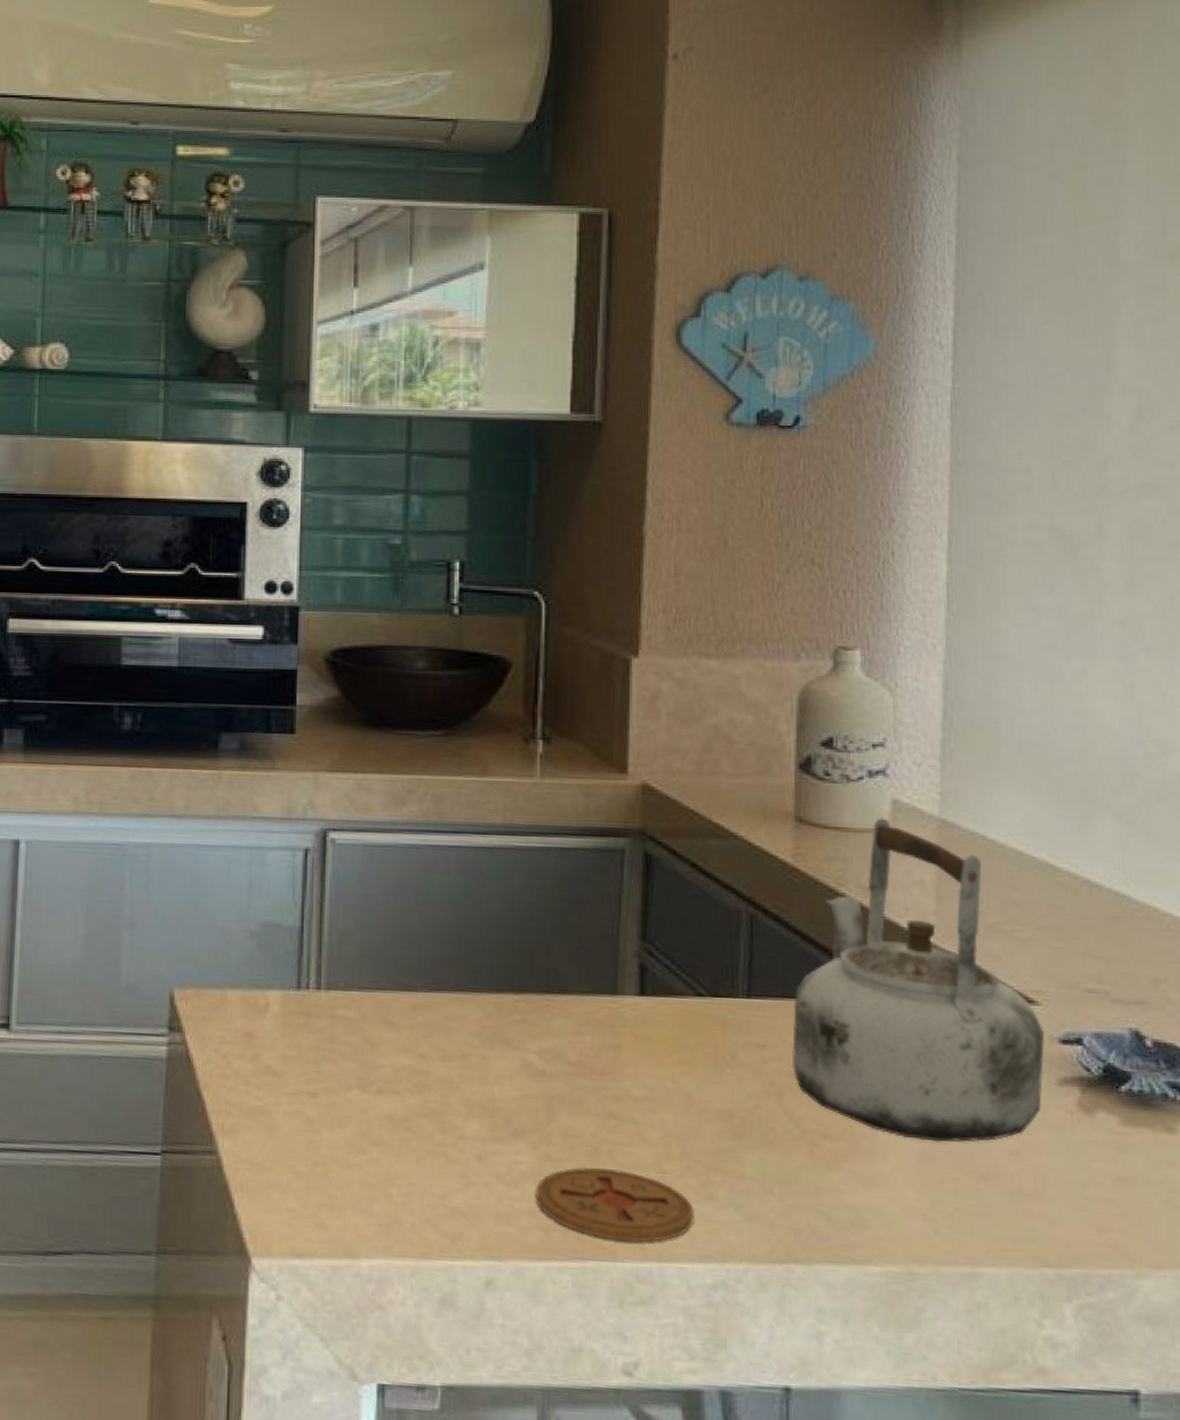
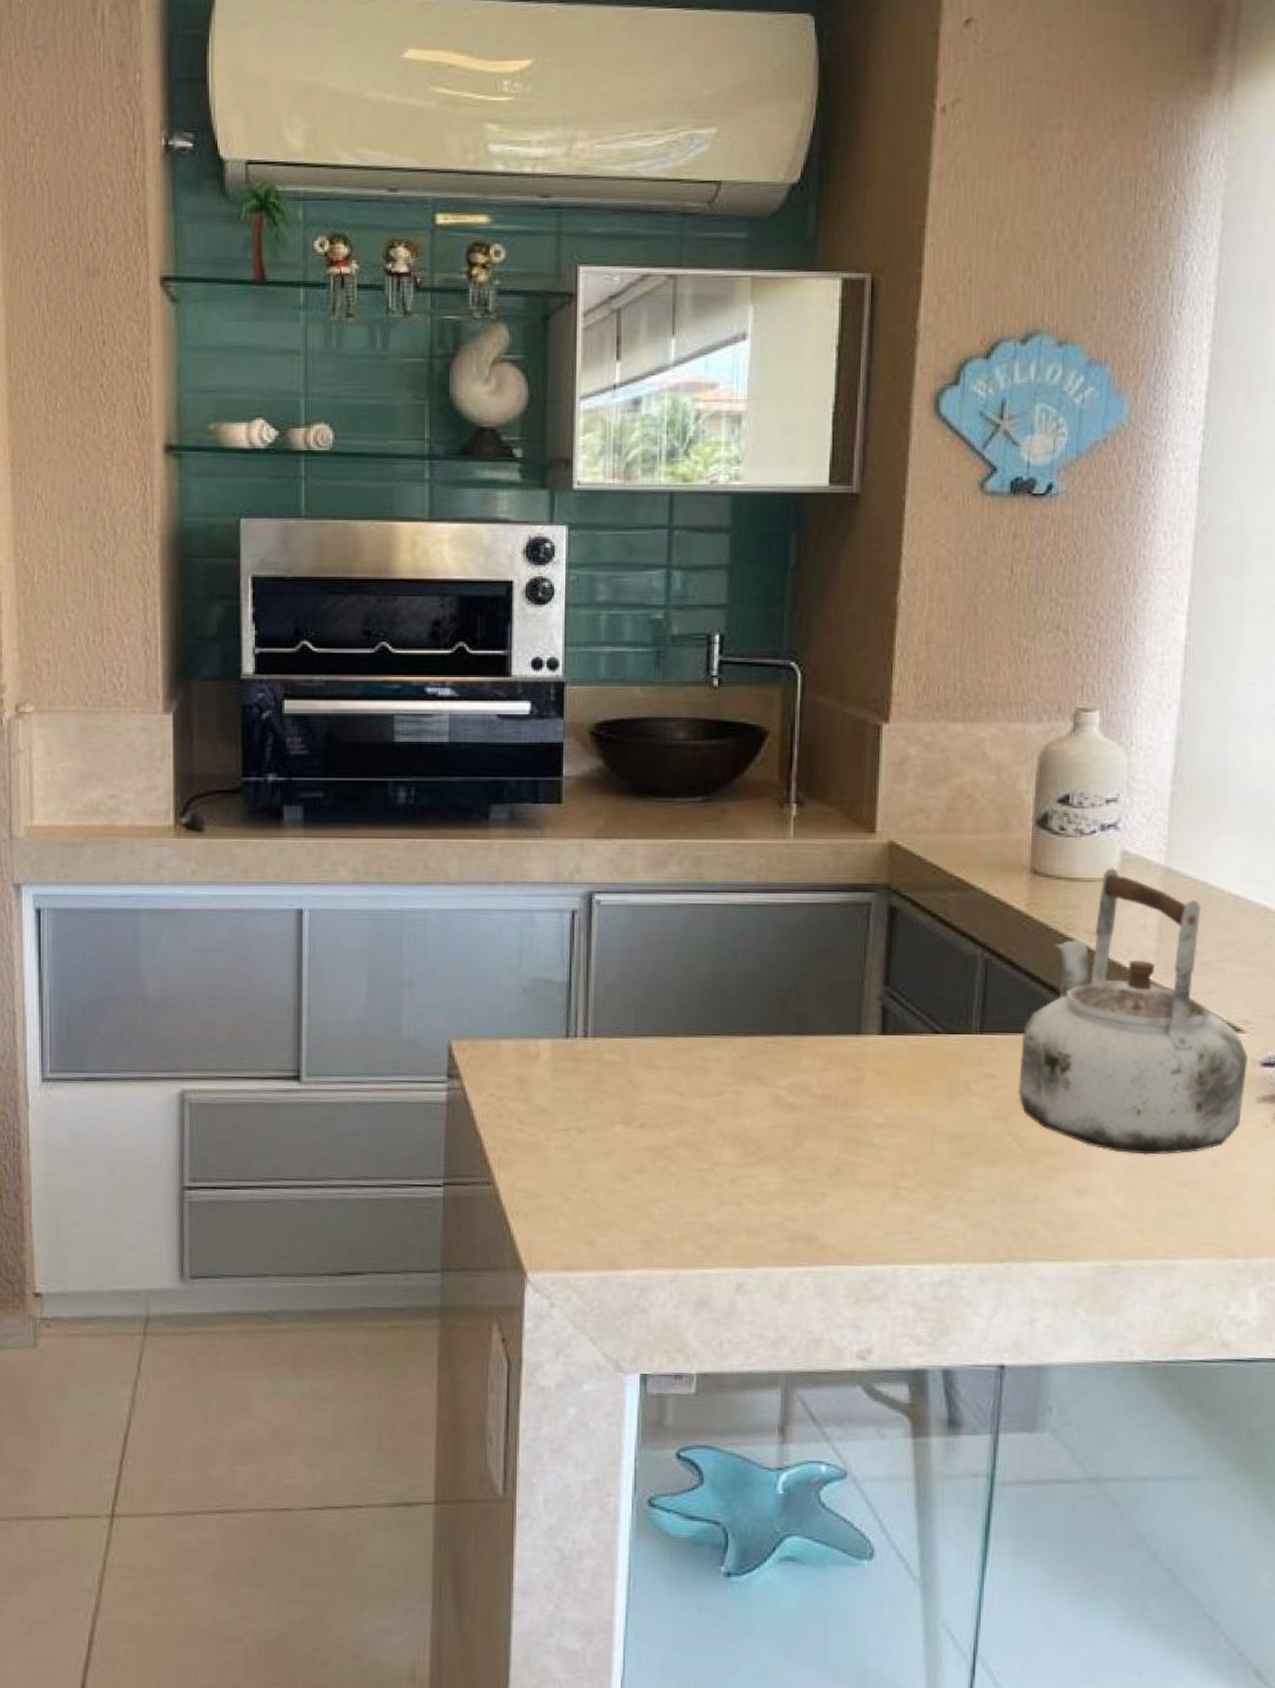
coaster: present [536,1166,695,1243] -> none [783,1185,926,1249]

